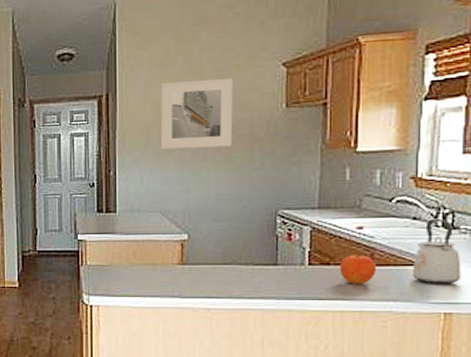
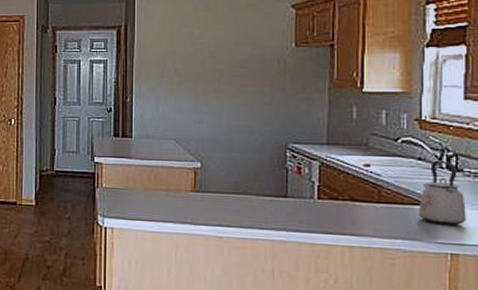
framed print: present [160,78,233,150] -> none [176,16,245,81]
fruit: present [339,255,377,284] -> none [347,191,384,221]

